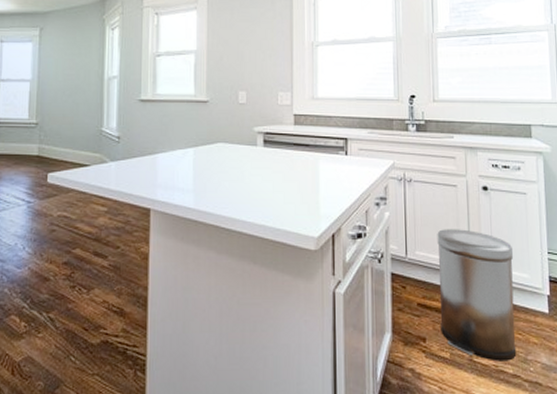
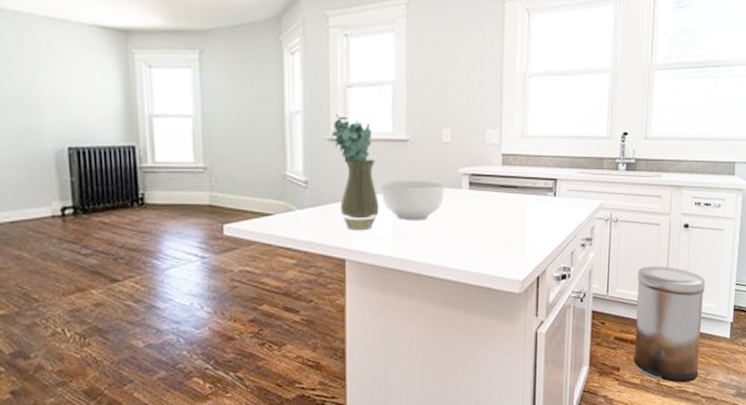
vase: none [141,79,182,183] -> present [330,114,379,232]
bowl: none [183,137,242,175] -> present [381,180,446,221]

